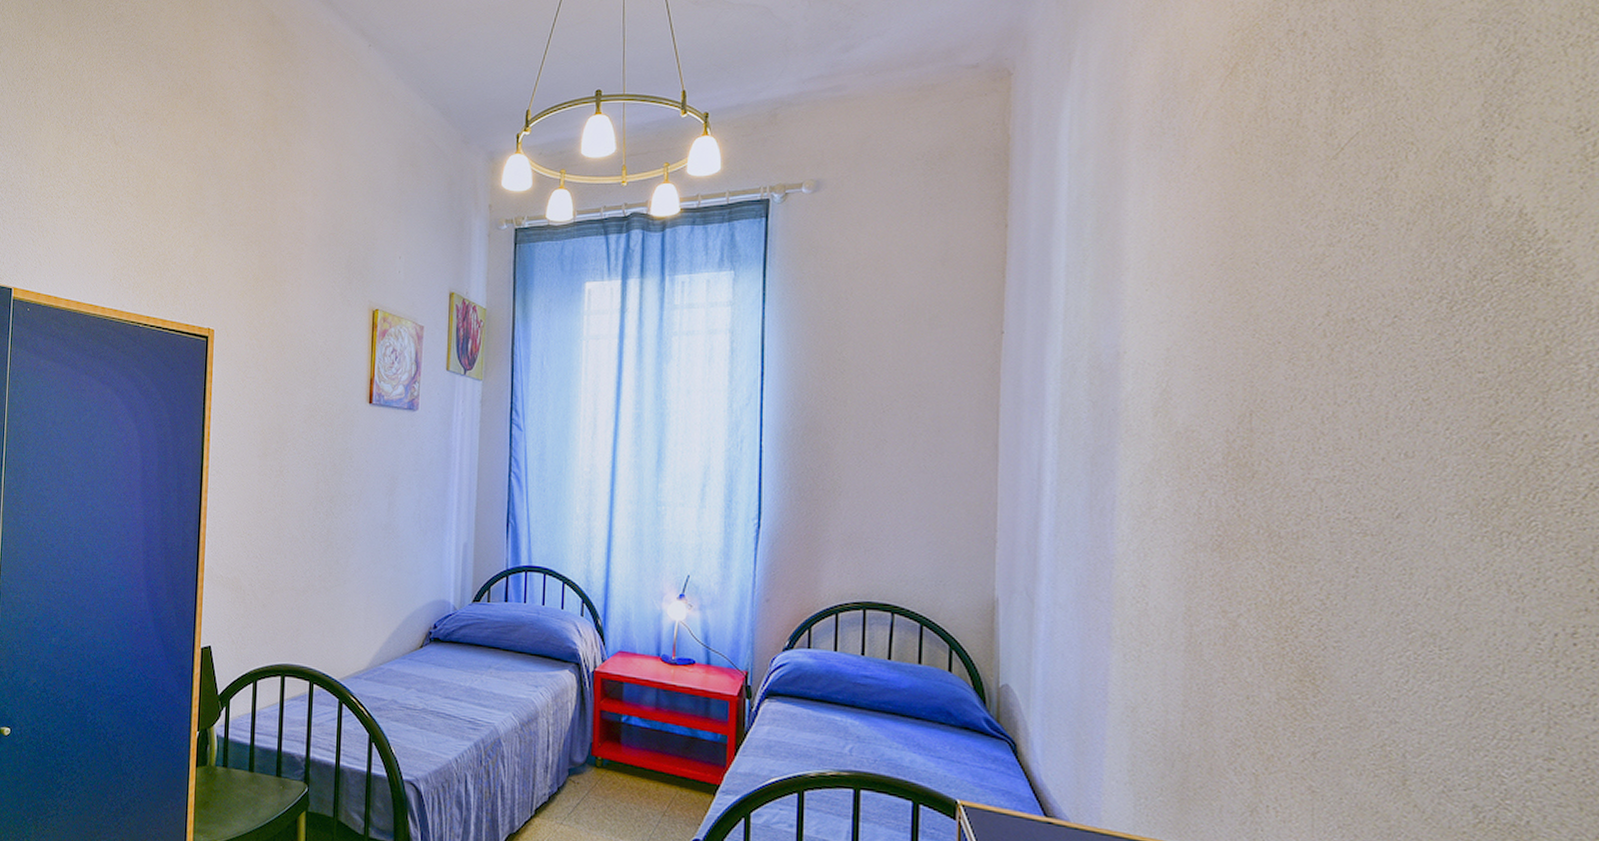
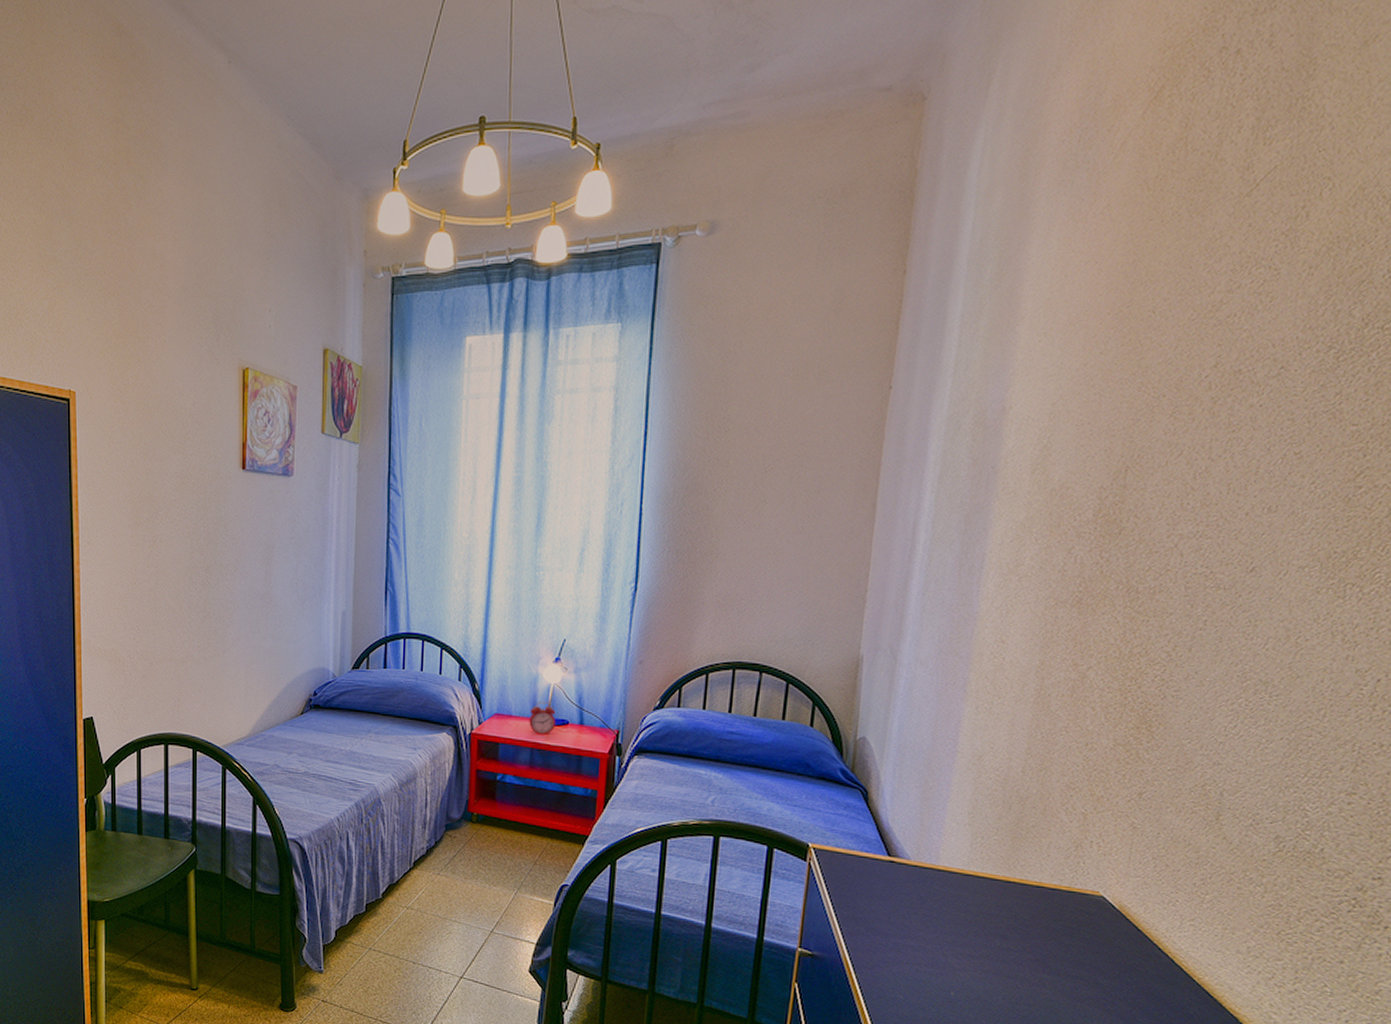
alarm clock: none [654,639,681,676] -> present [529,701,556,736]

